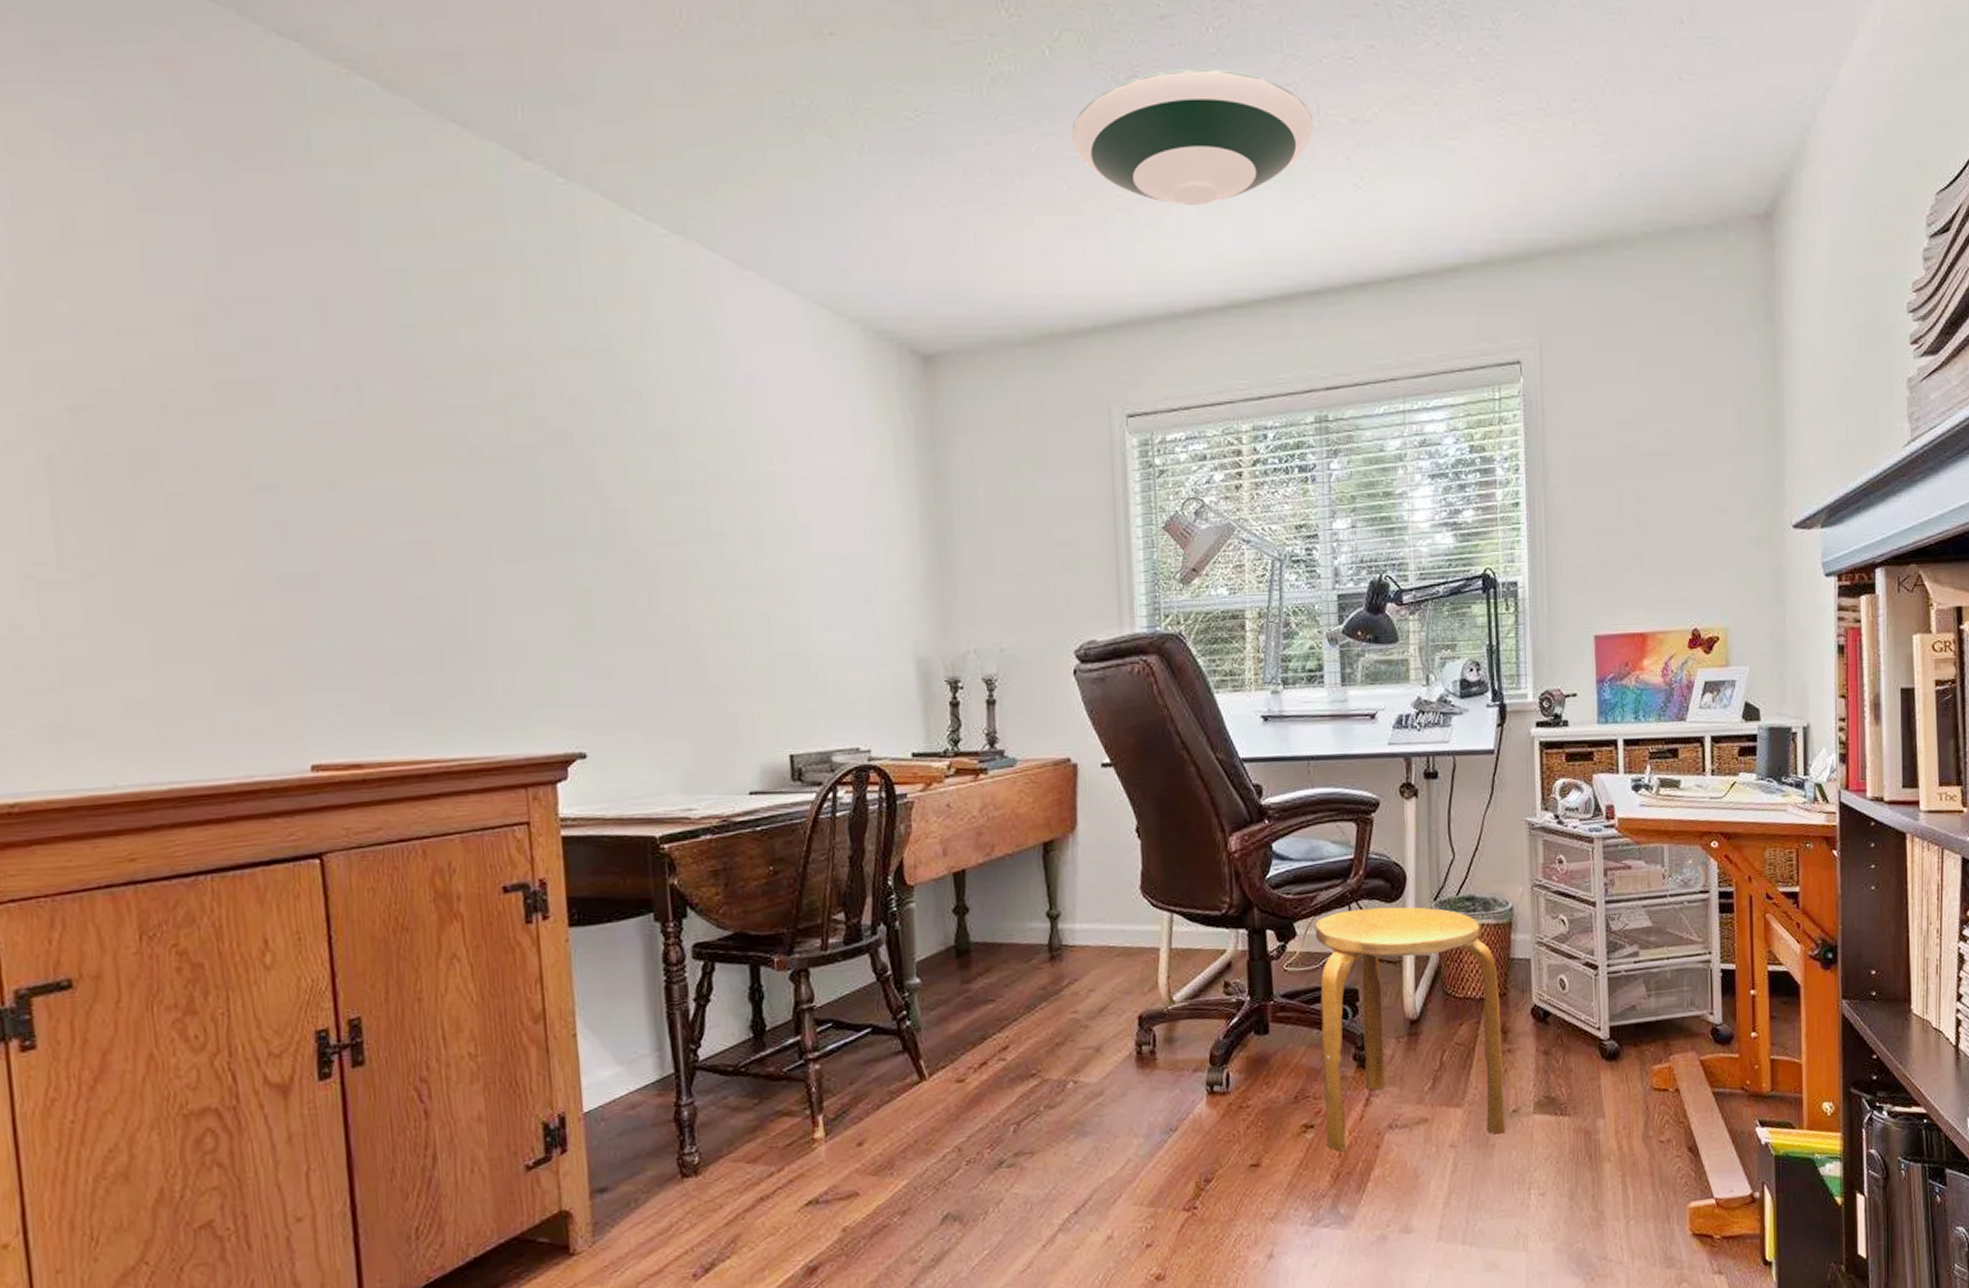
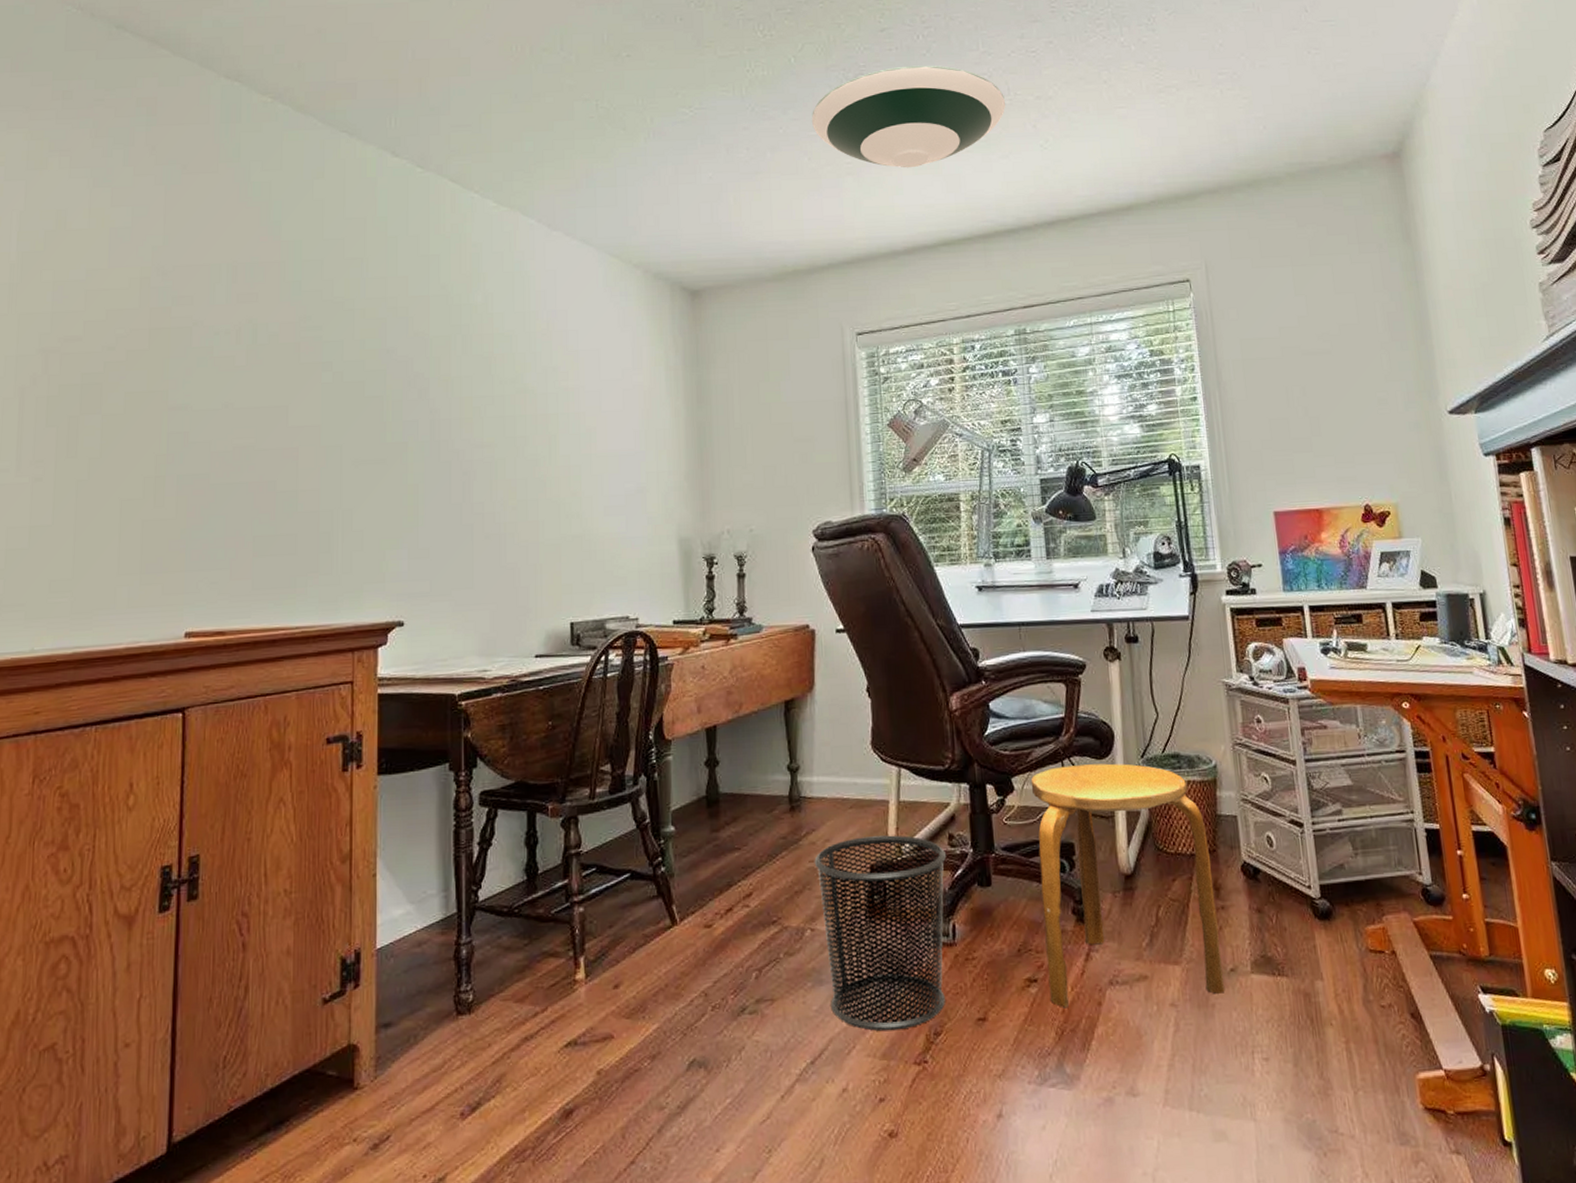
waste bin: none [1077,984,1222,1180] -> present [814,835,947,1031]

